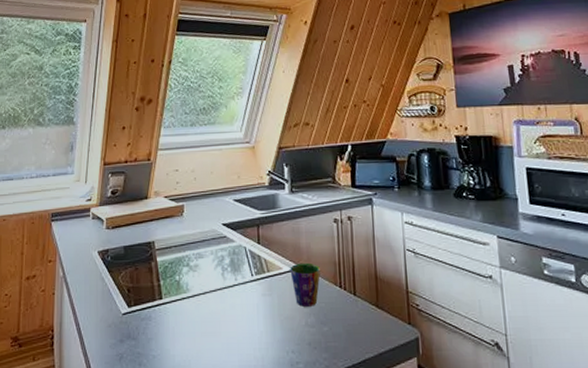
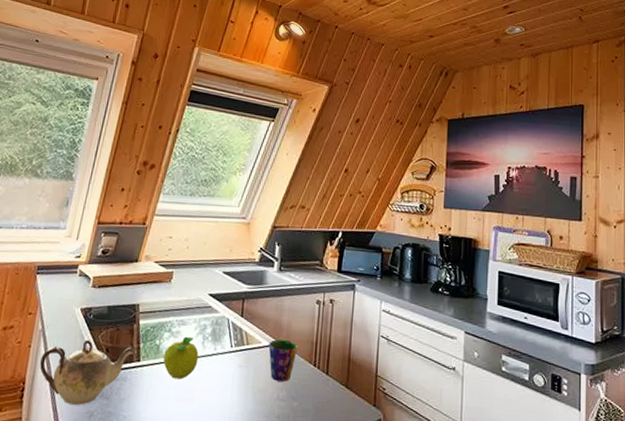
teapot: none [66,282,158,348] -> present [40,339,137,405]
fruit: none [185,269,220,314] -> present [163,336,199,380]

